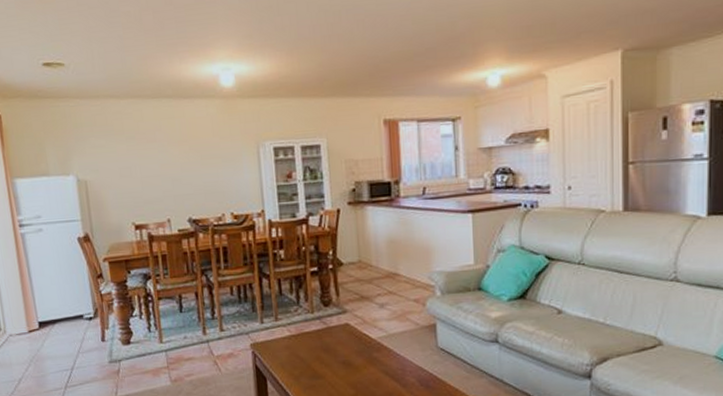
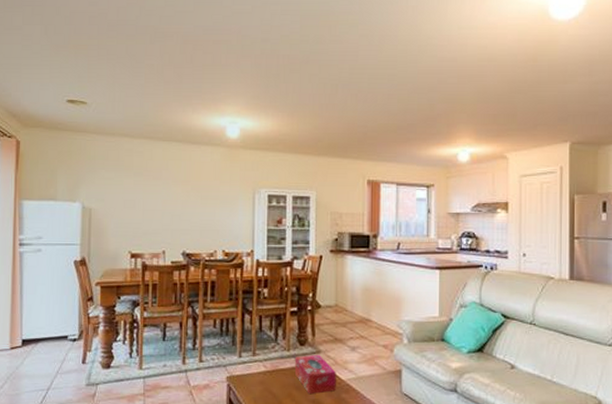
tissue box: none [319,314,367,356] -> present [294,354,336,395]

